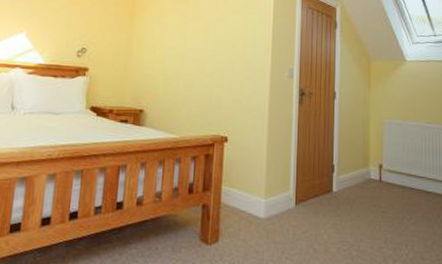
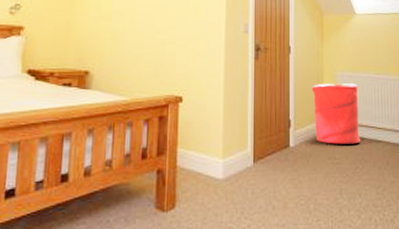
laundry hamper: none [356,130,409,194] -> present [311,83,361,144]

